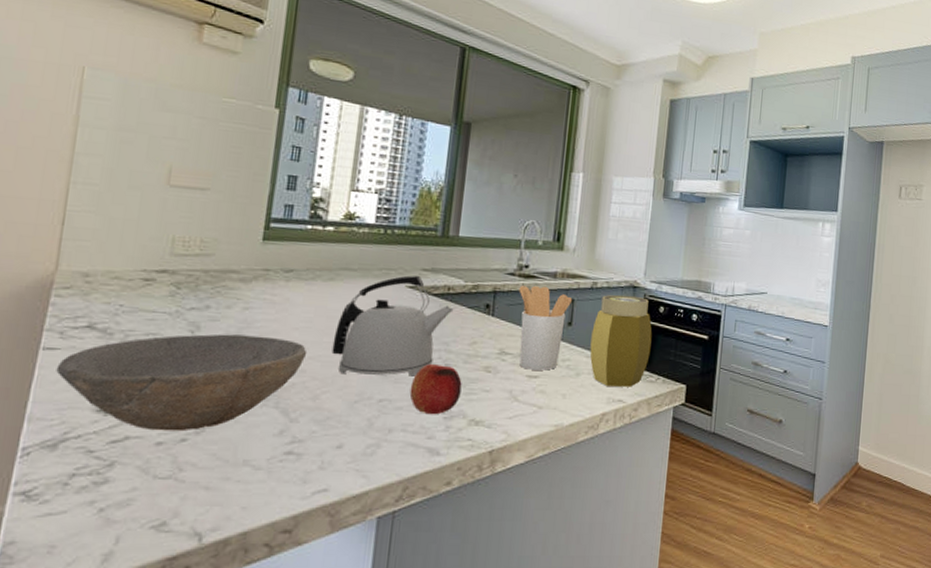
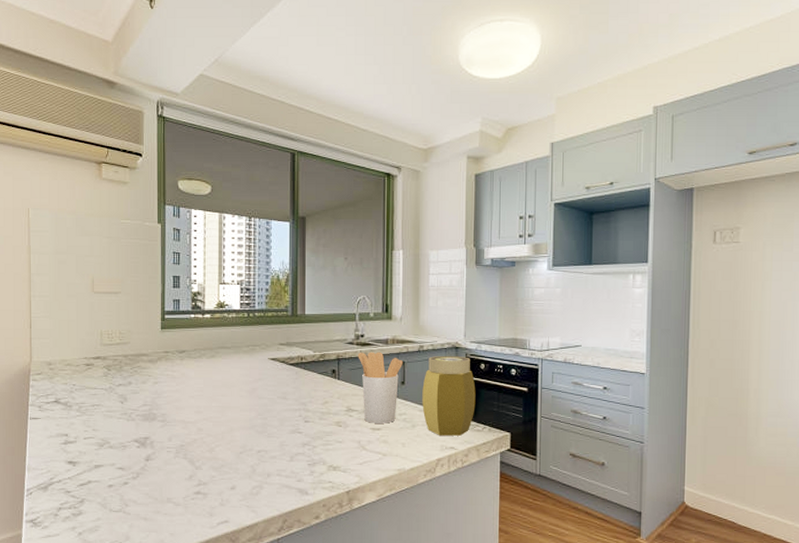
bowl: present [56,334,307,432] -> none [40,403,202,477]
kettle: present [331,275,454,377] -> none [219,350,307,432]
fruit: present [409,364,462,415] -> none [280,421,320,462]

